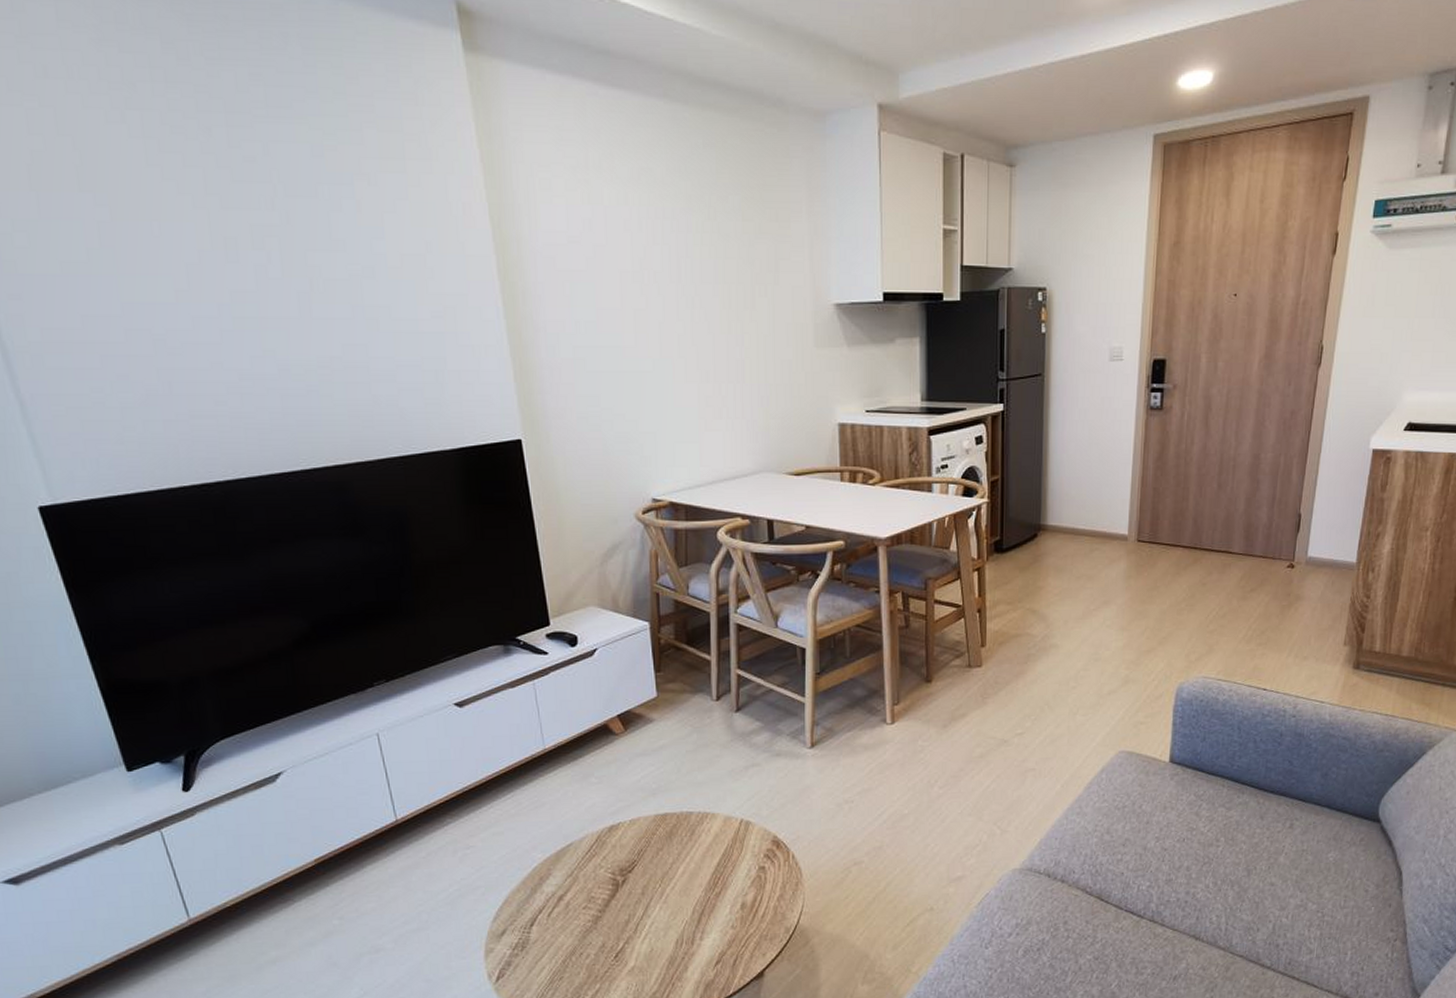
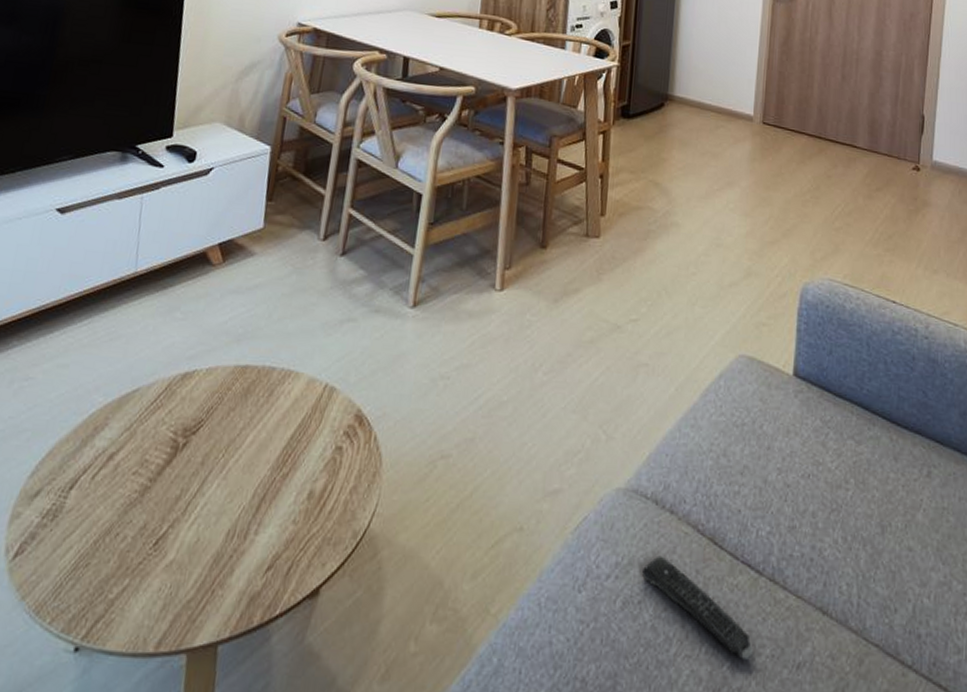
remote control: none [1040,914,1136,979] -> present [642,555,753,660]

